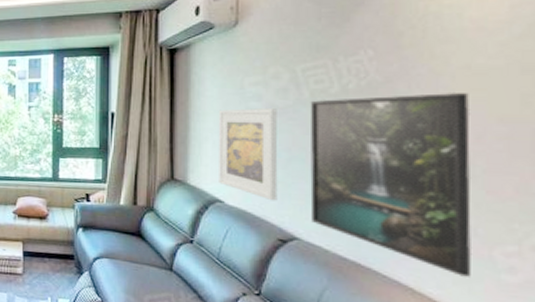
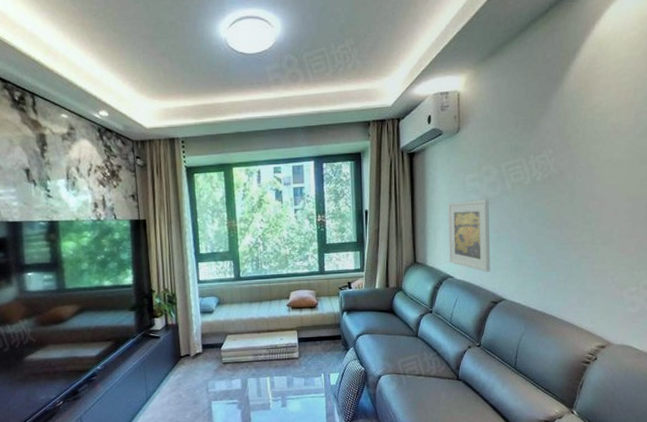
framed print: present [310,92,471,277] -> none [511,179,611,313]

